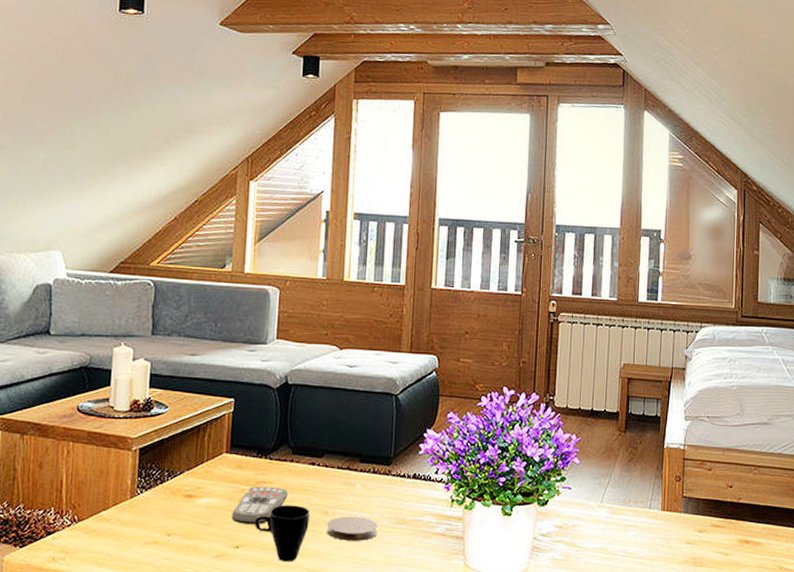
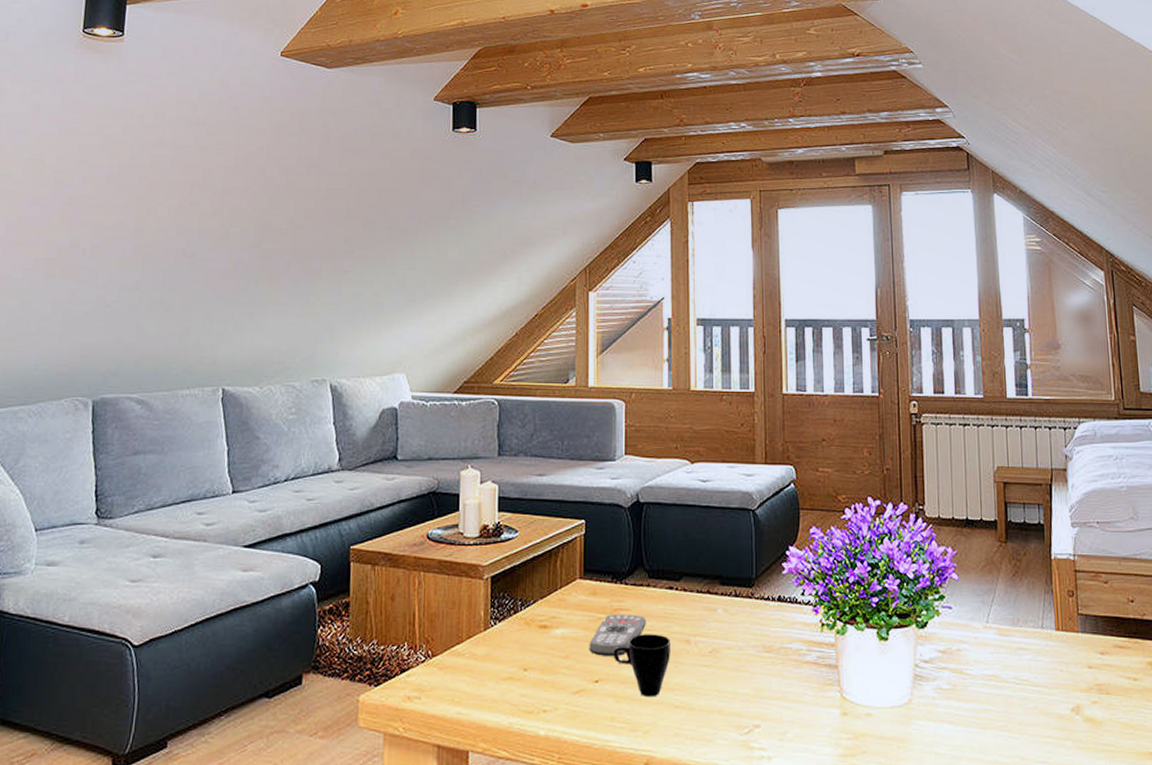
coaster: present [326,516,378,541] -> none [689,645,744,672]

